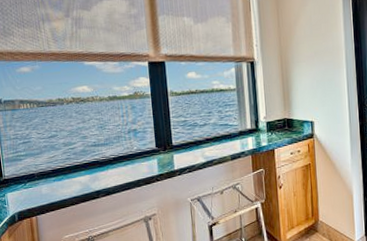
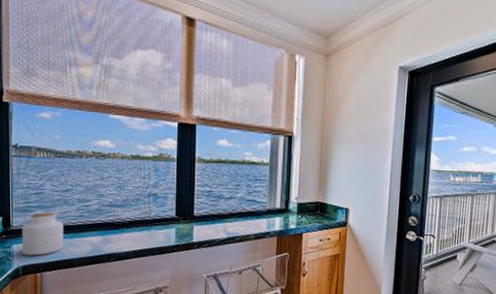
jar: none [14,158,55,202] -> present [21,212,64,256]

